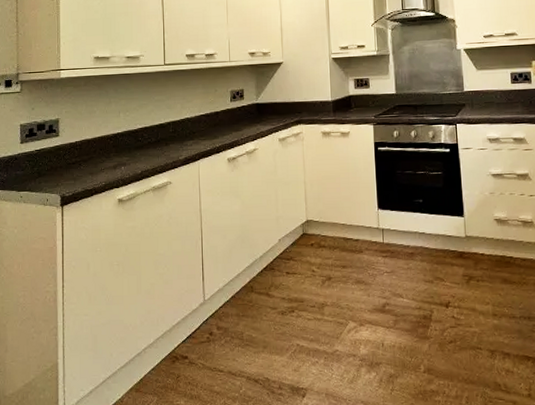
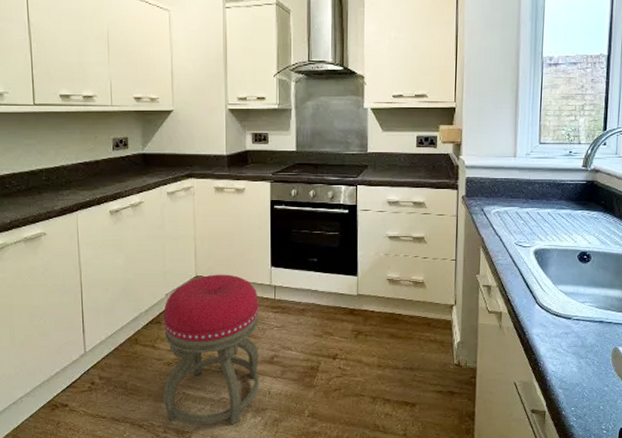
stool: none [276,218,372,382] -> present [162,274,260,426]

